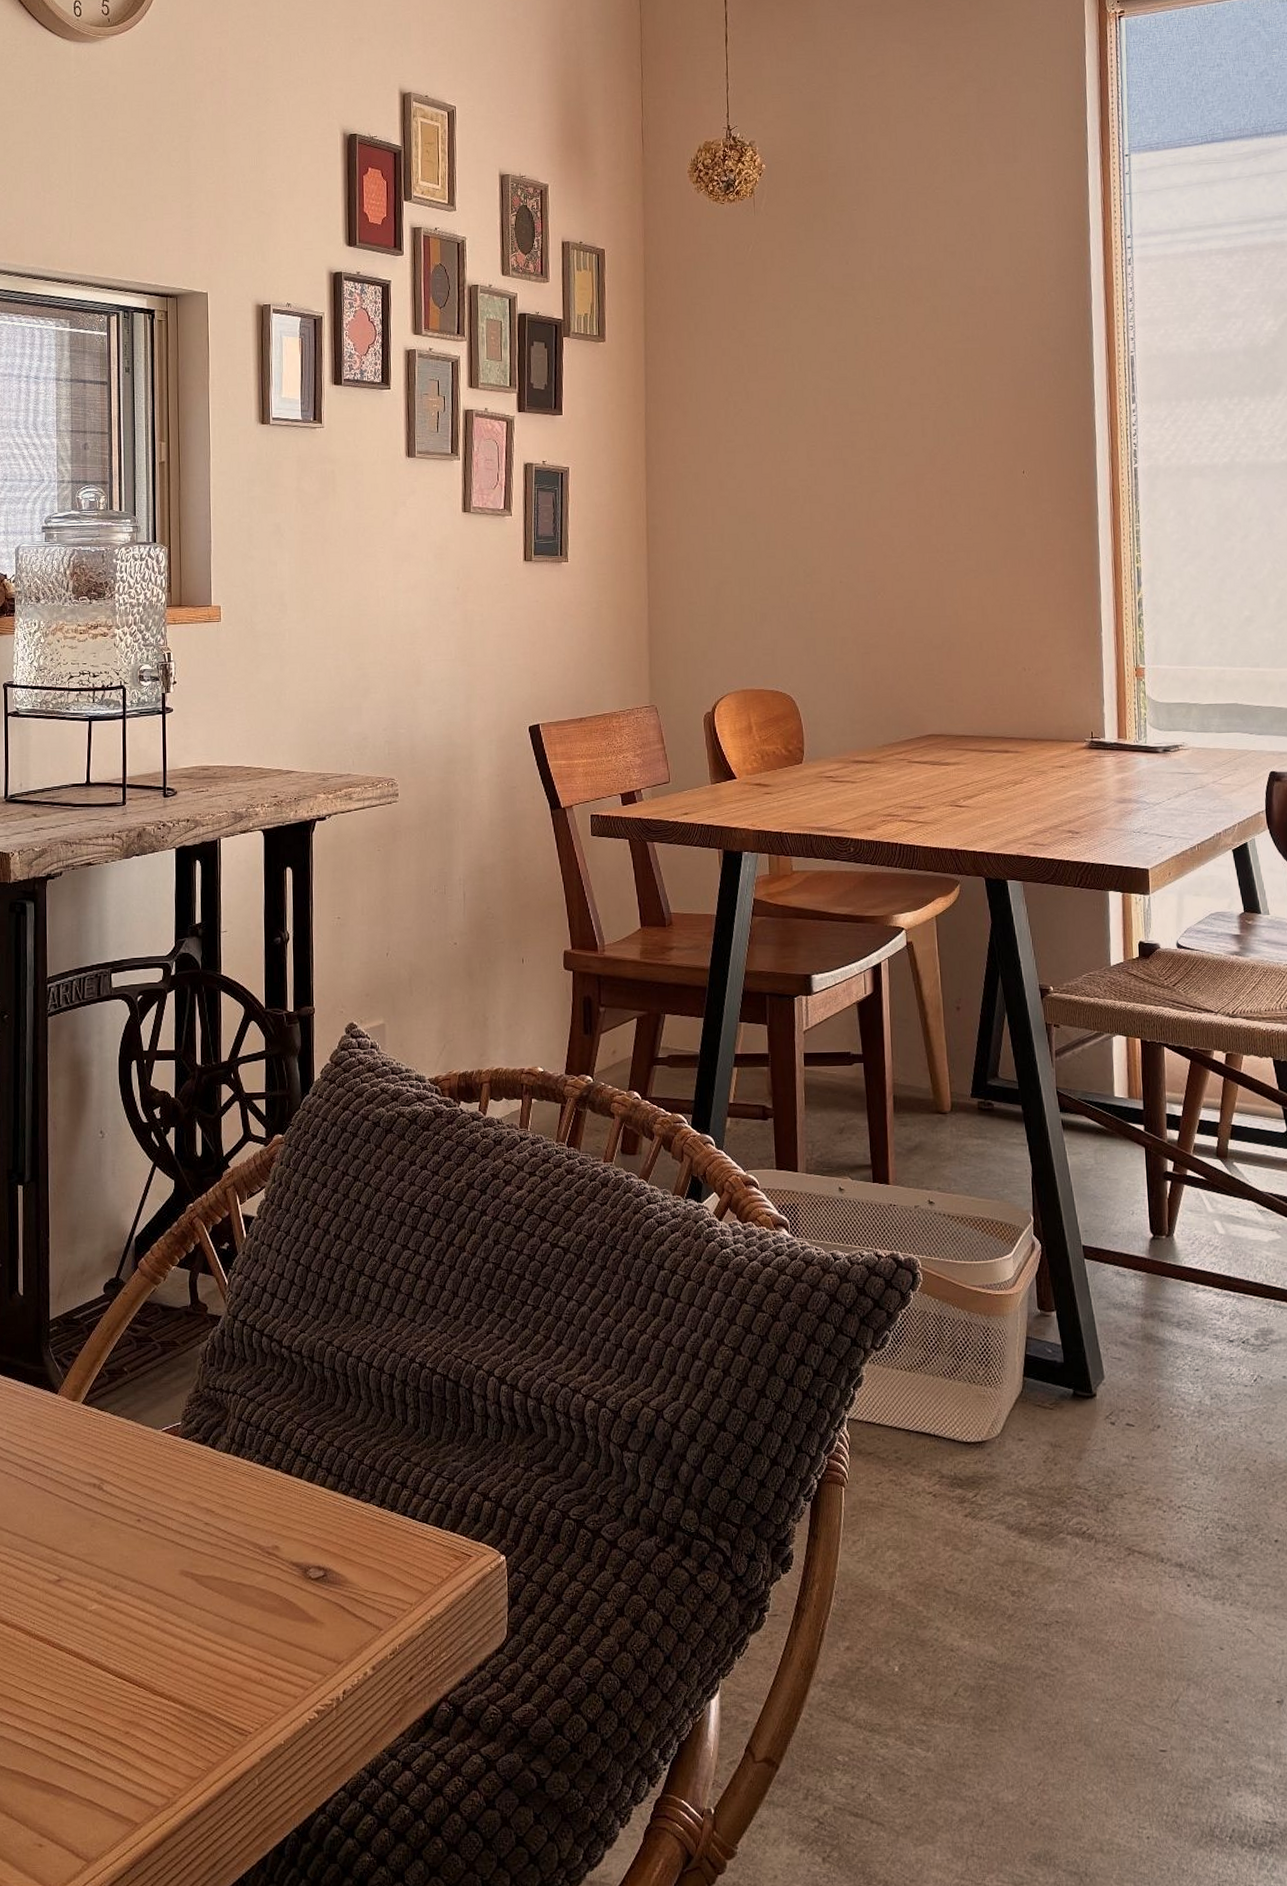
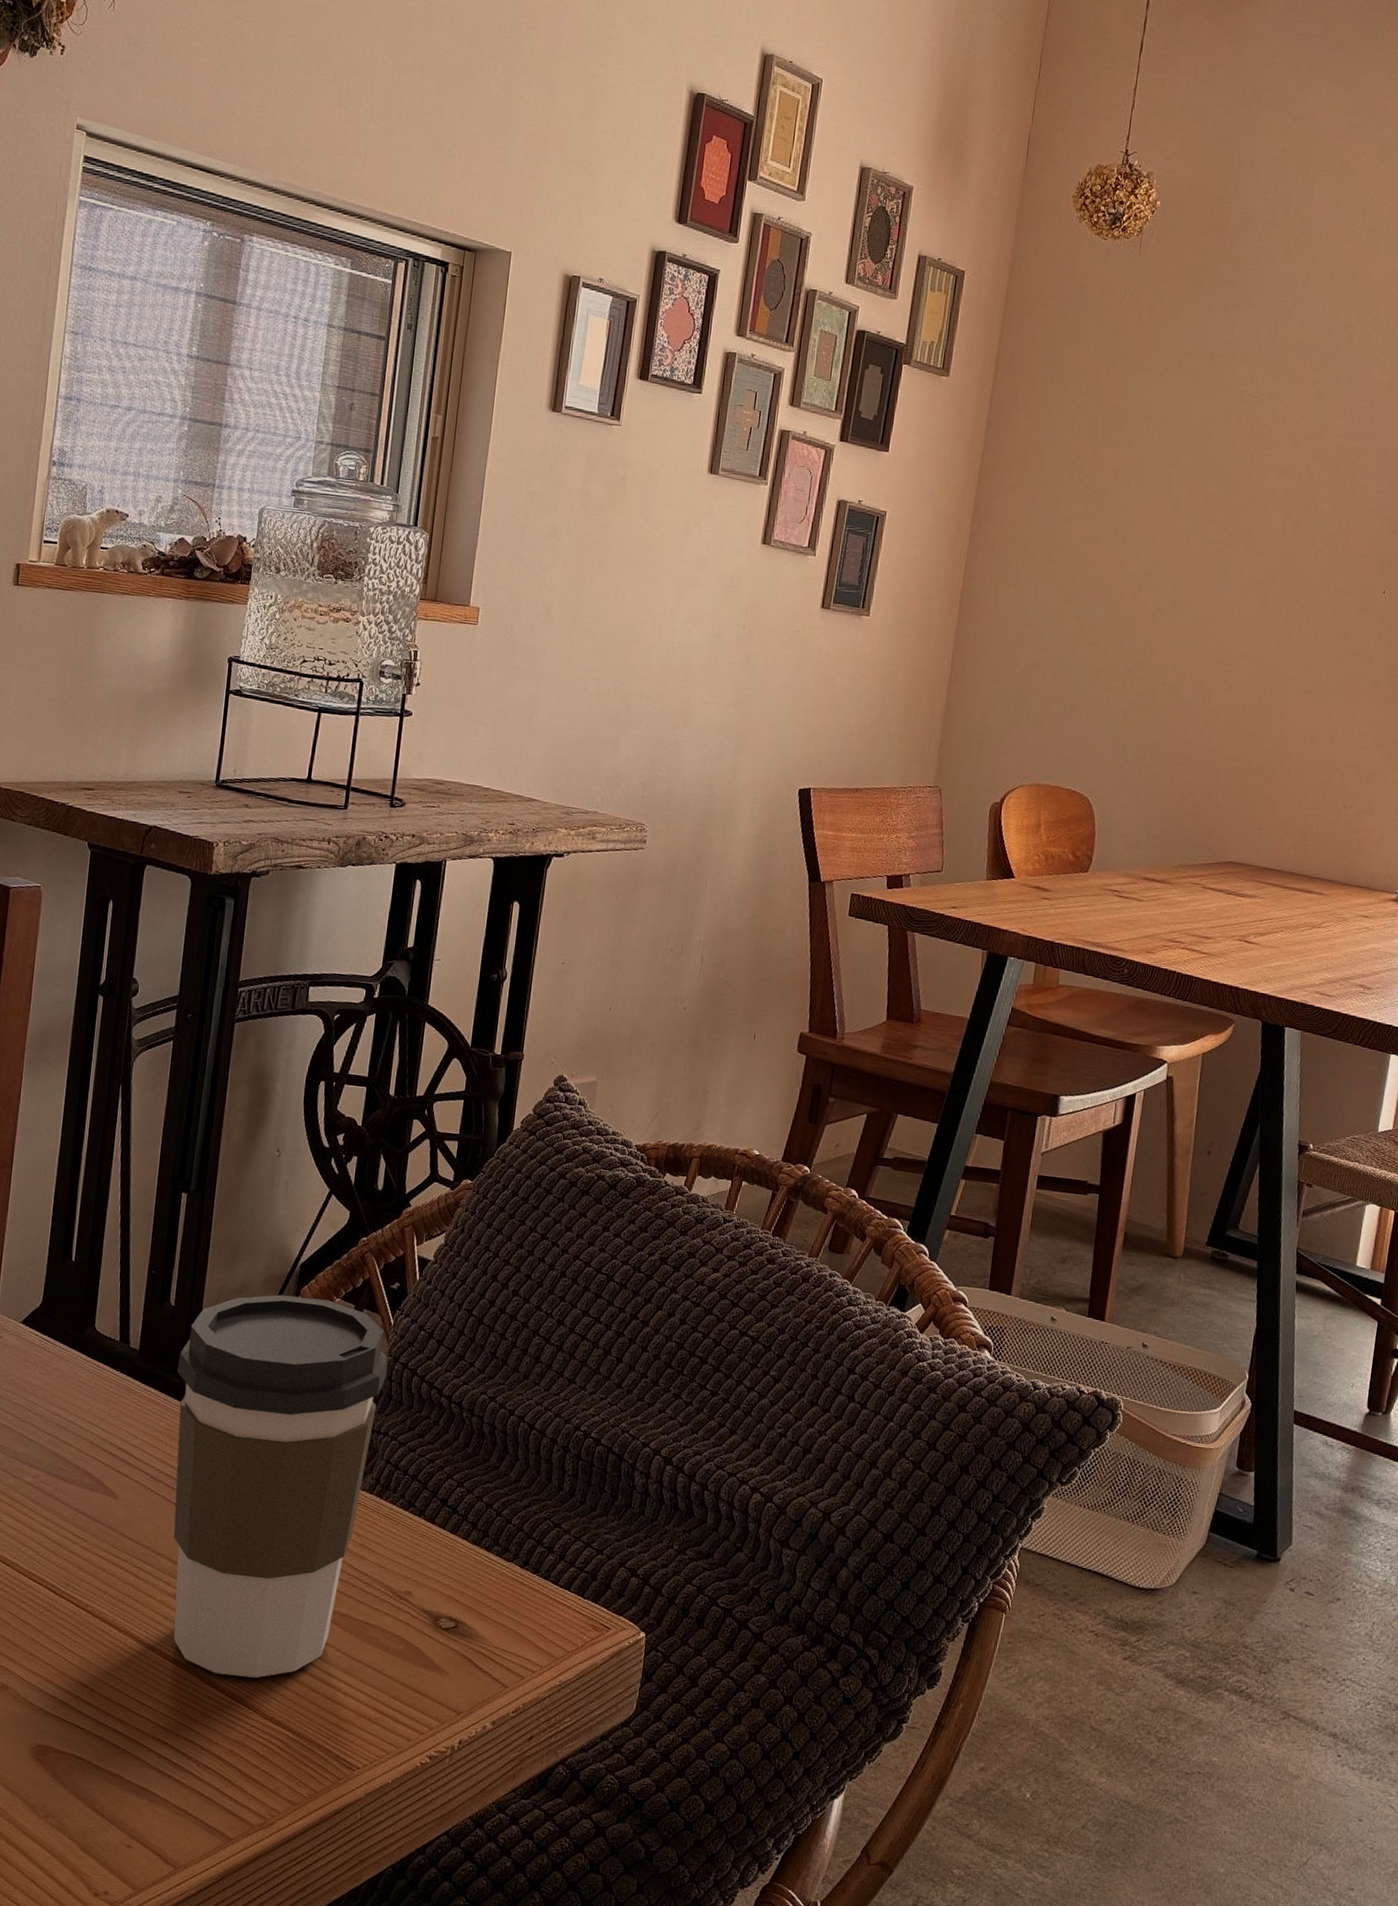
coffee cup: none [32,1269,228,1656] -> present [173,1294,388,1678]

